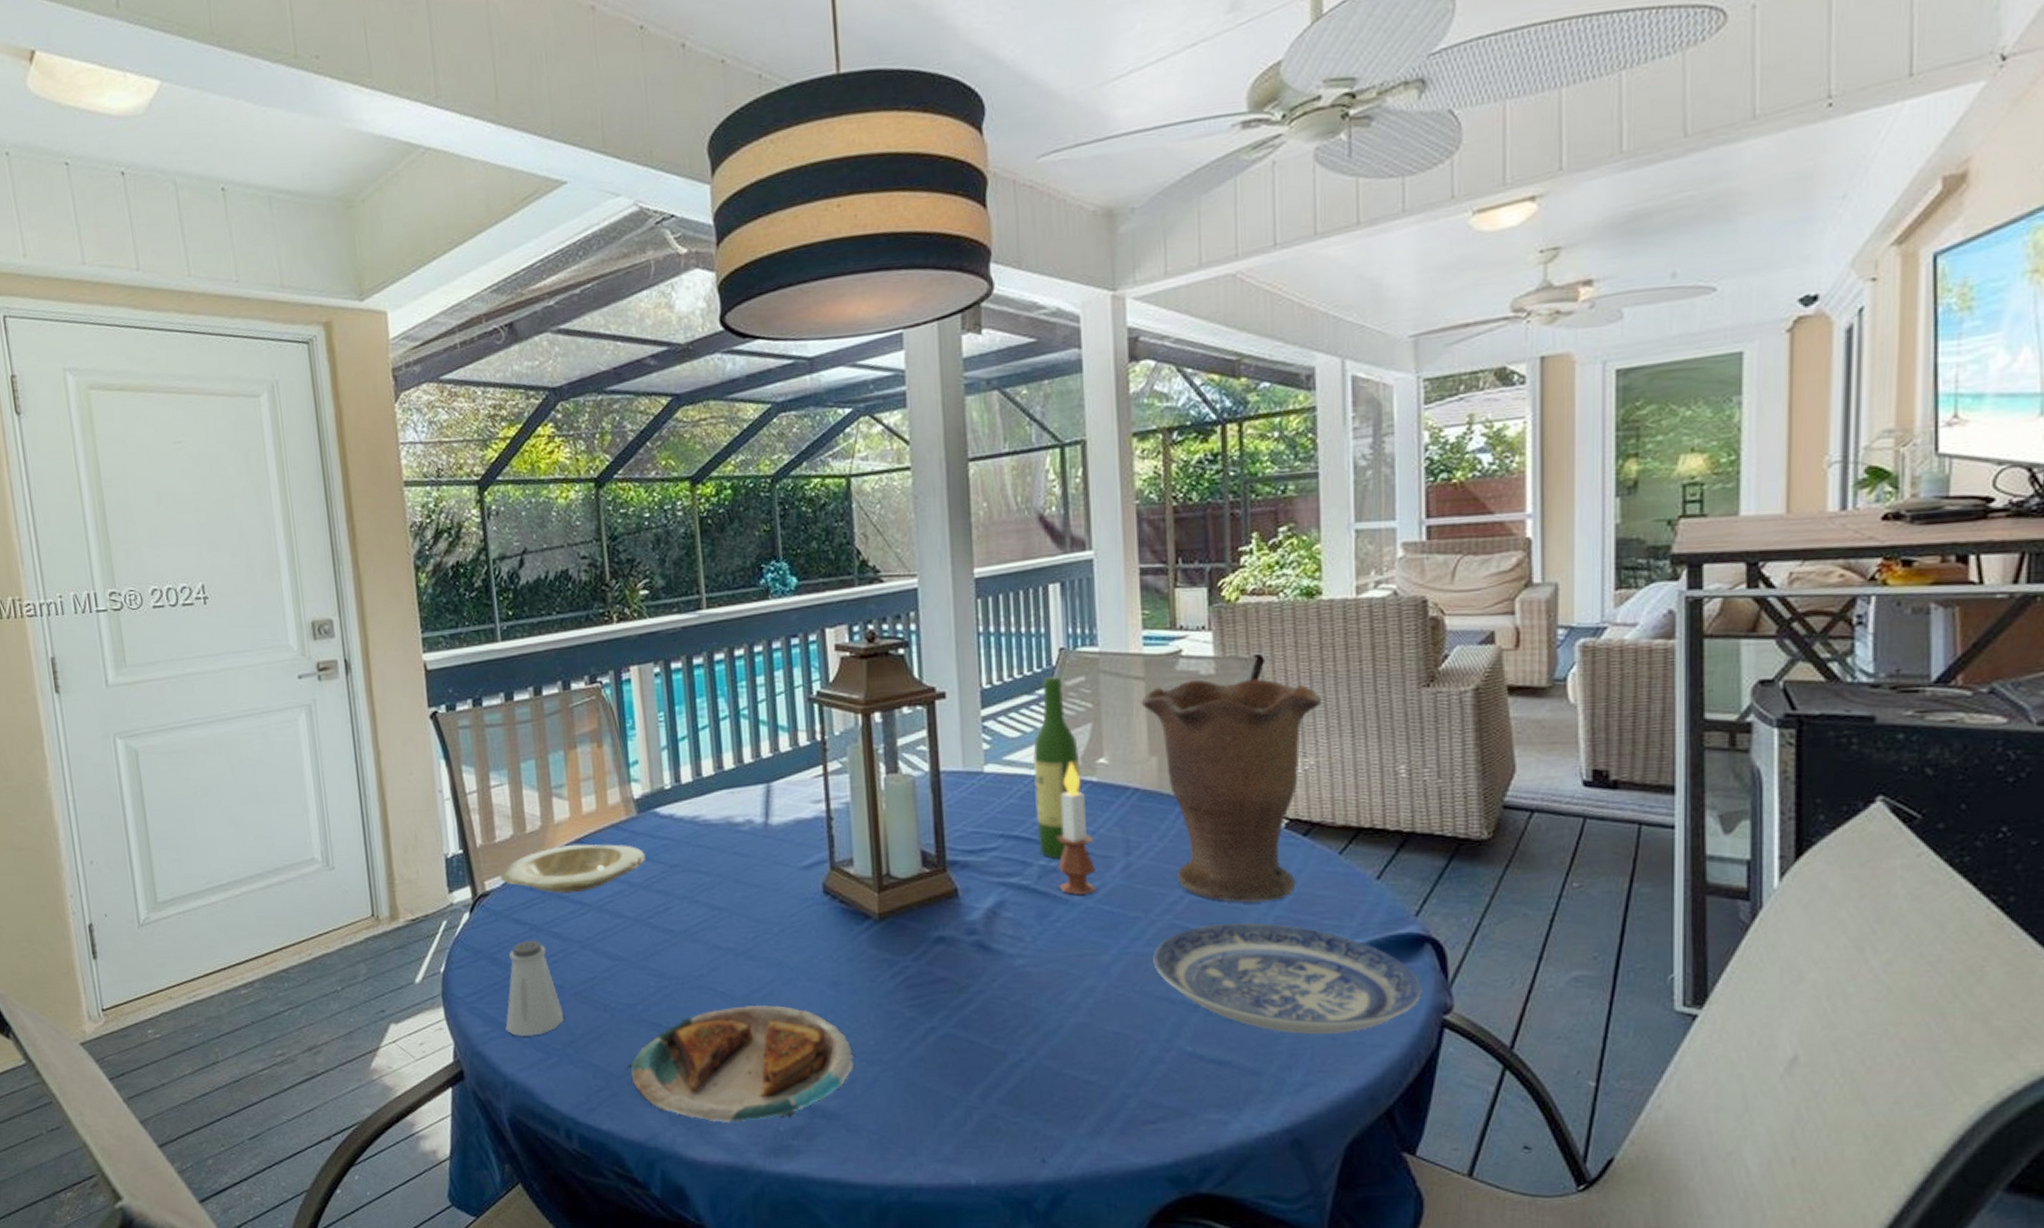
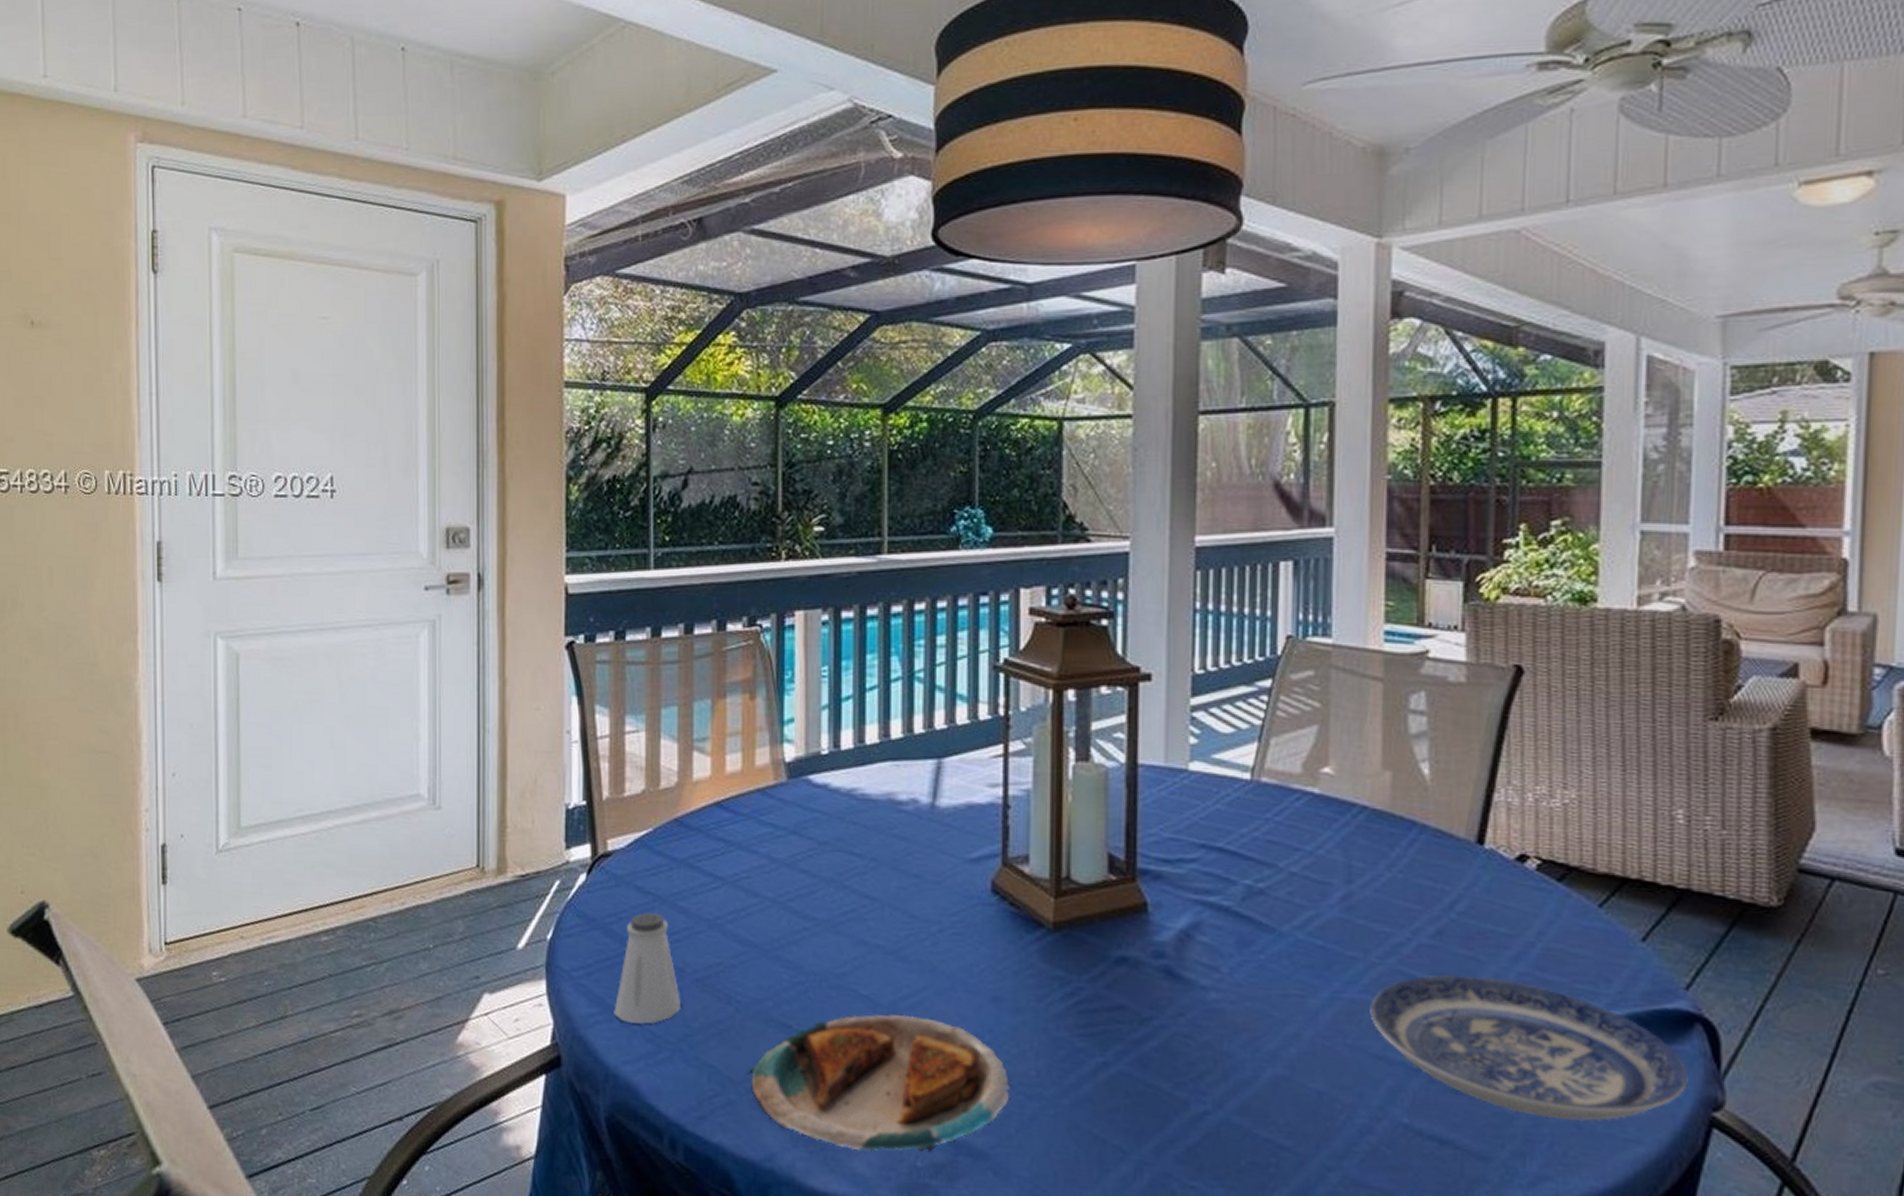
plate: present [499,844,645,895] -> none [625,807,792,864]
wine bottle: present [1032,676,1082,859] -> none [1245,667,1301,879]
candle: present [1056,761,1096,896] -> none [1265,767,1311,926]
vase: present [1141,678,1323,904] -> none [1377,686,1590,955]

